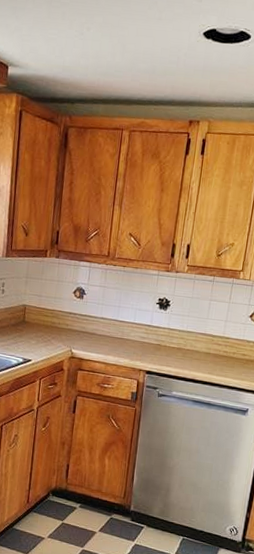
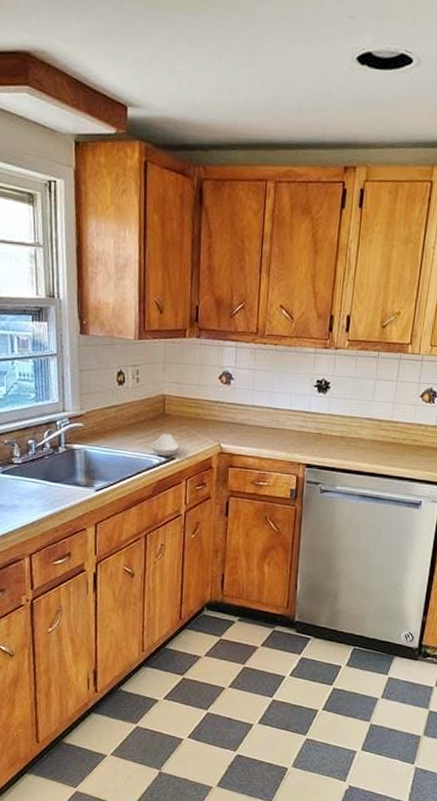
spoon rest: none [11,337,36,359] -> present [151,433,180,457]

